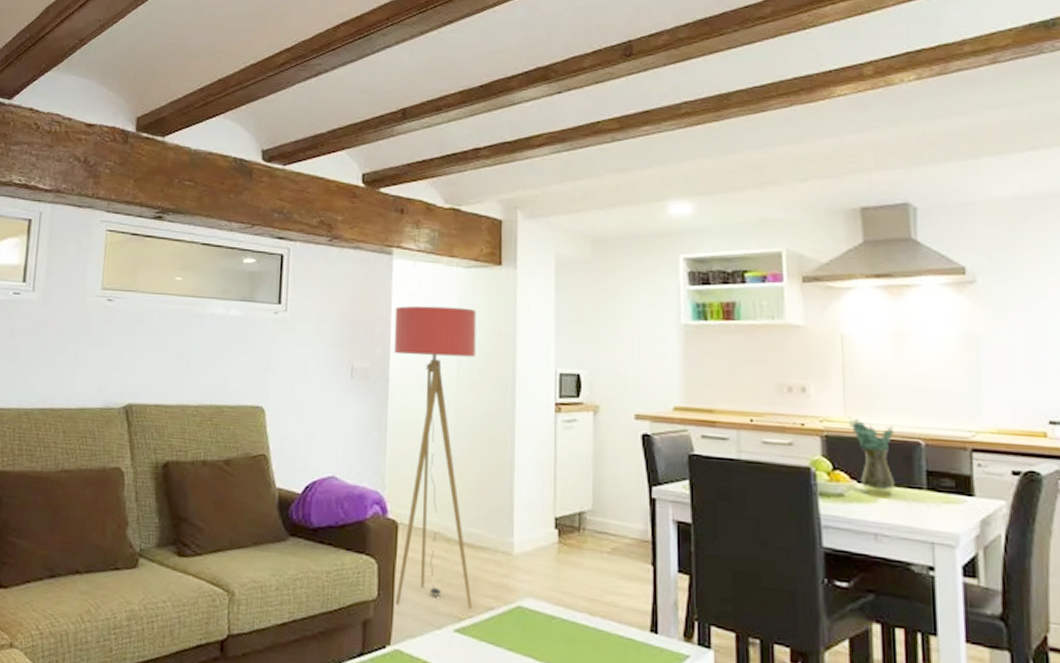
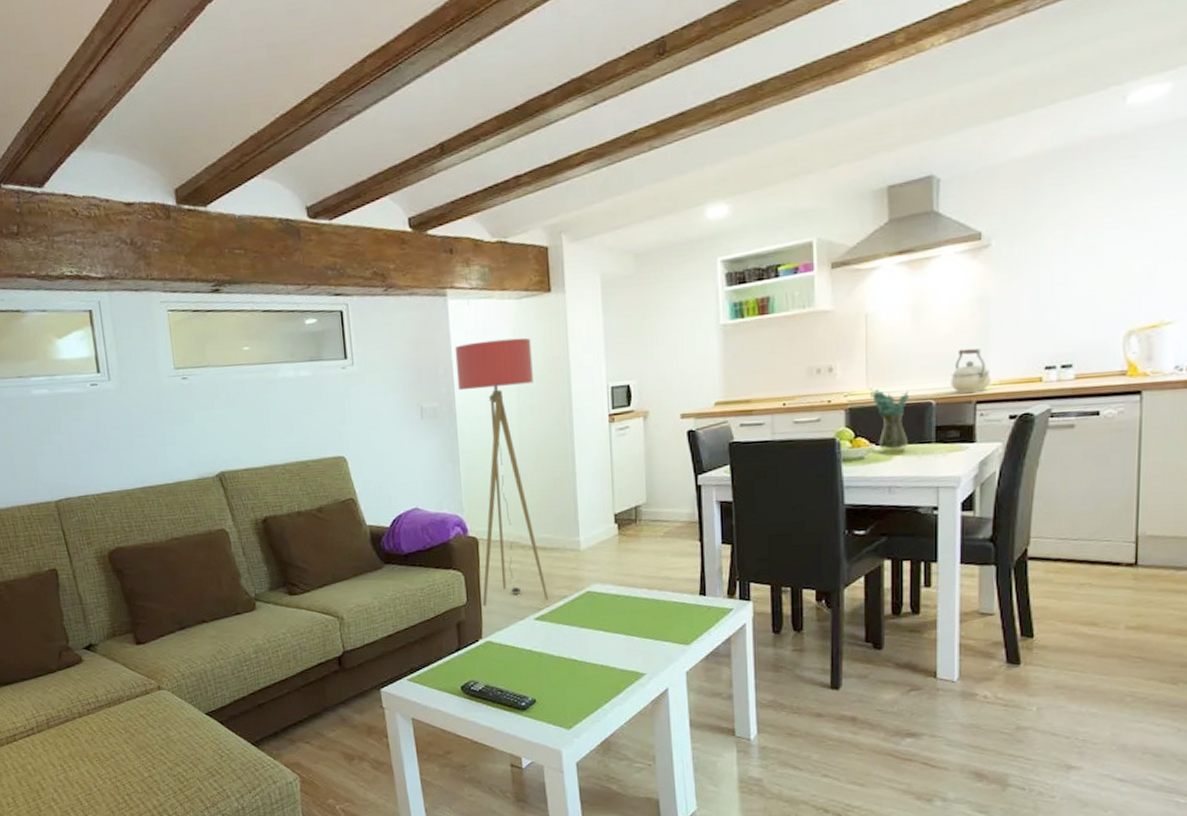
kettle: none [940,387,988,439] -> present [950,348,991,394]

